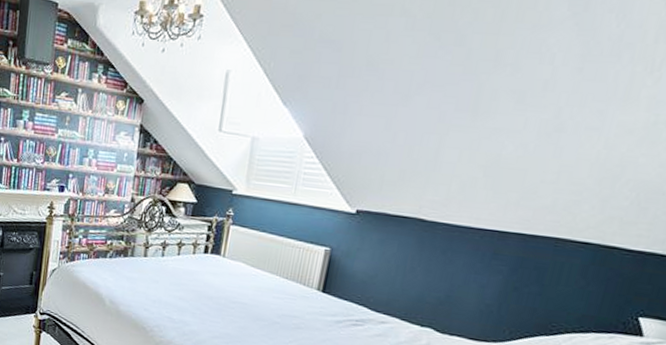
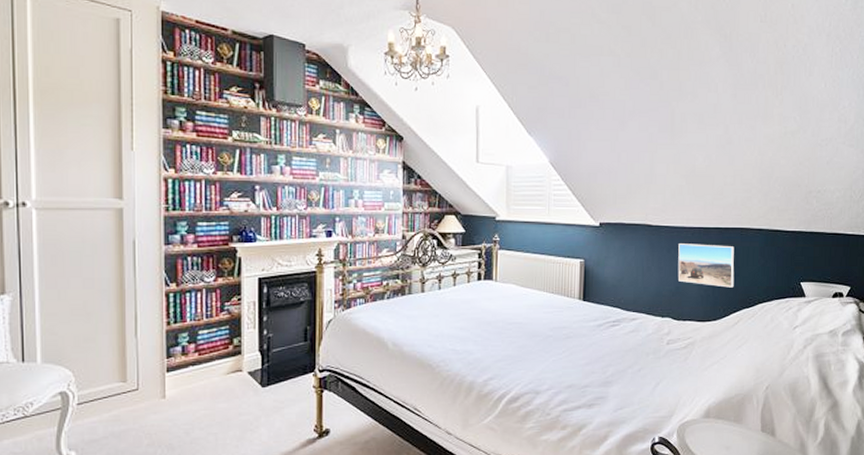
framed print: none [451,246,541,308] -> present [678,244,735,288]

